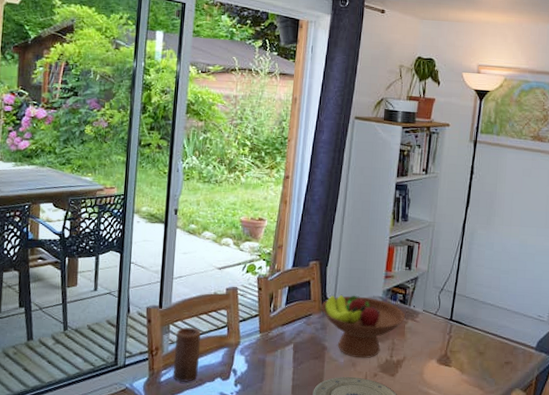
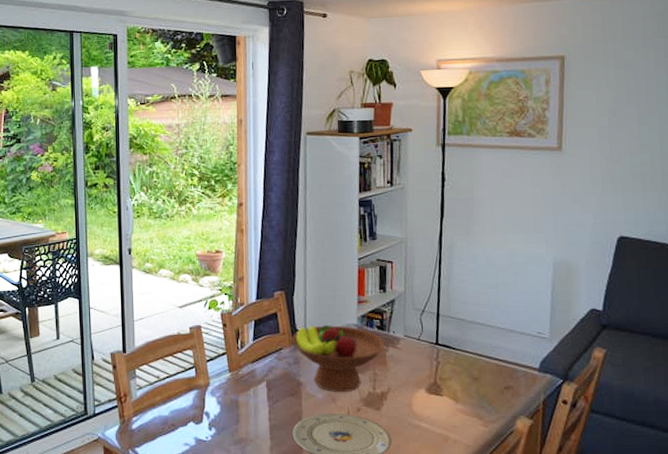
candle: present [172,327,202,382] -> none [143,370,170,428]

